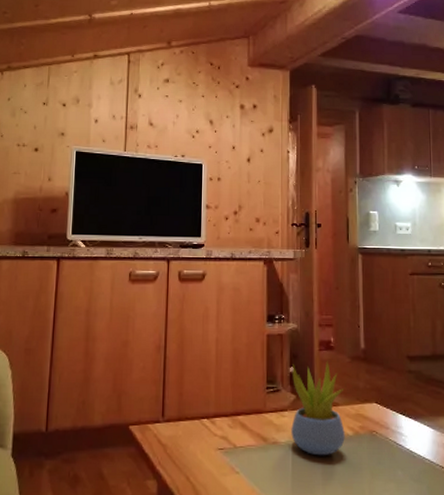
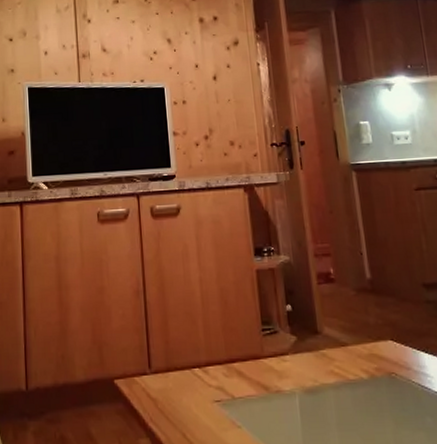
succulent plant: present [291,361,345,456] -> none [289,295,360,404]

